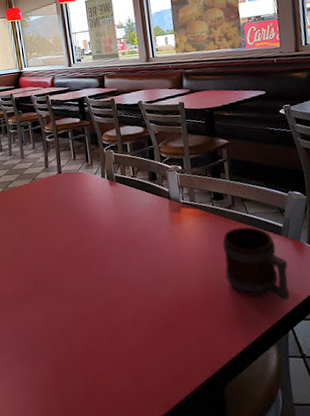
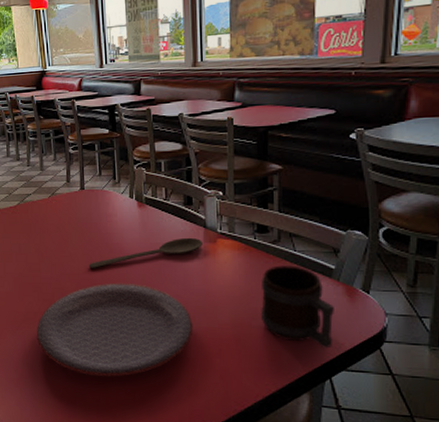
plate: none [24,256,168,351] -> present [37,282,193,377]
wooden spoon: none [69,209,169,245] -> present [88,237,203,268]

